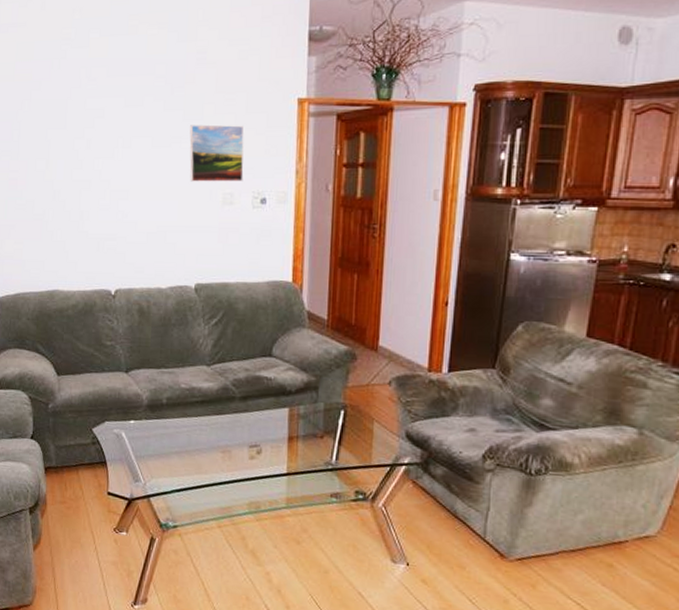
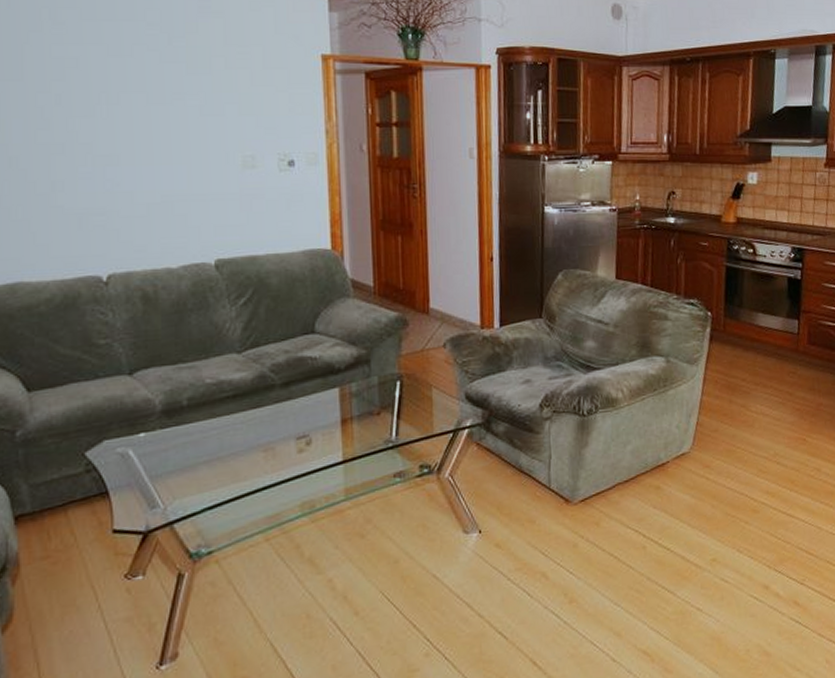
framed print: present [189,124,244,182] -> none [196,80,266,144]

